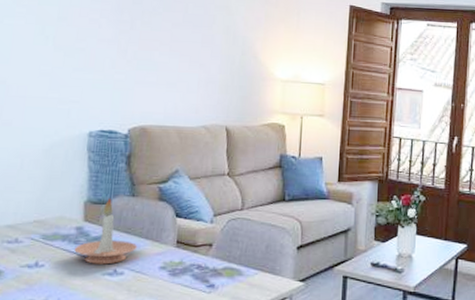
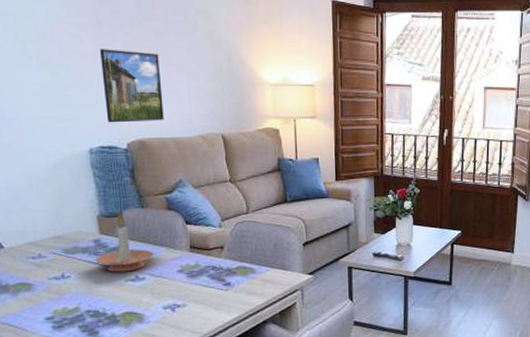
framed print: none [112,35,174,109] -> present [99,49,164,123]

